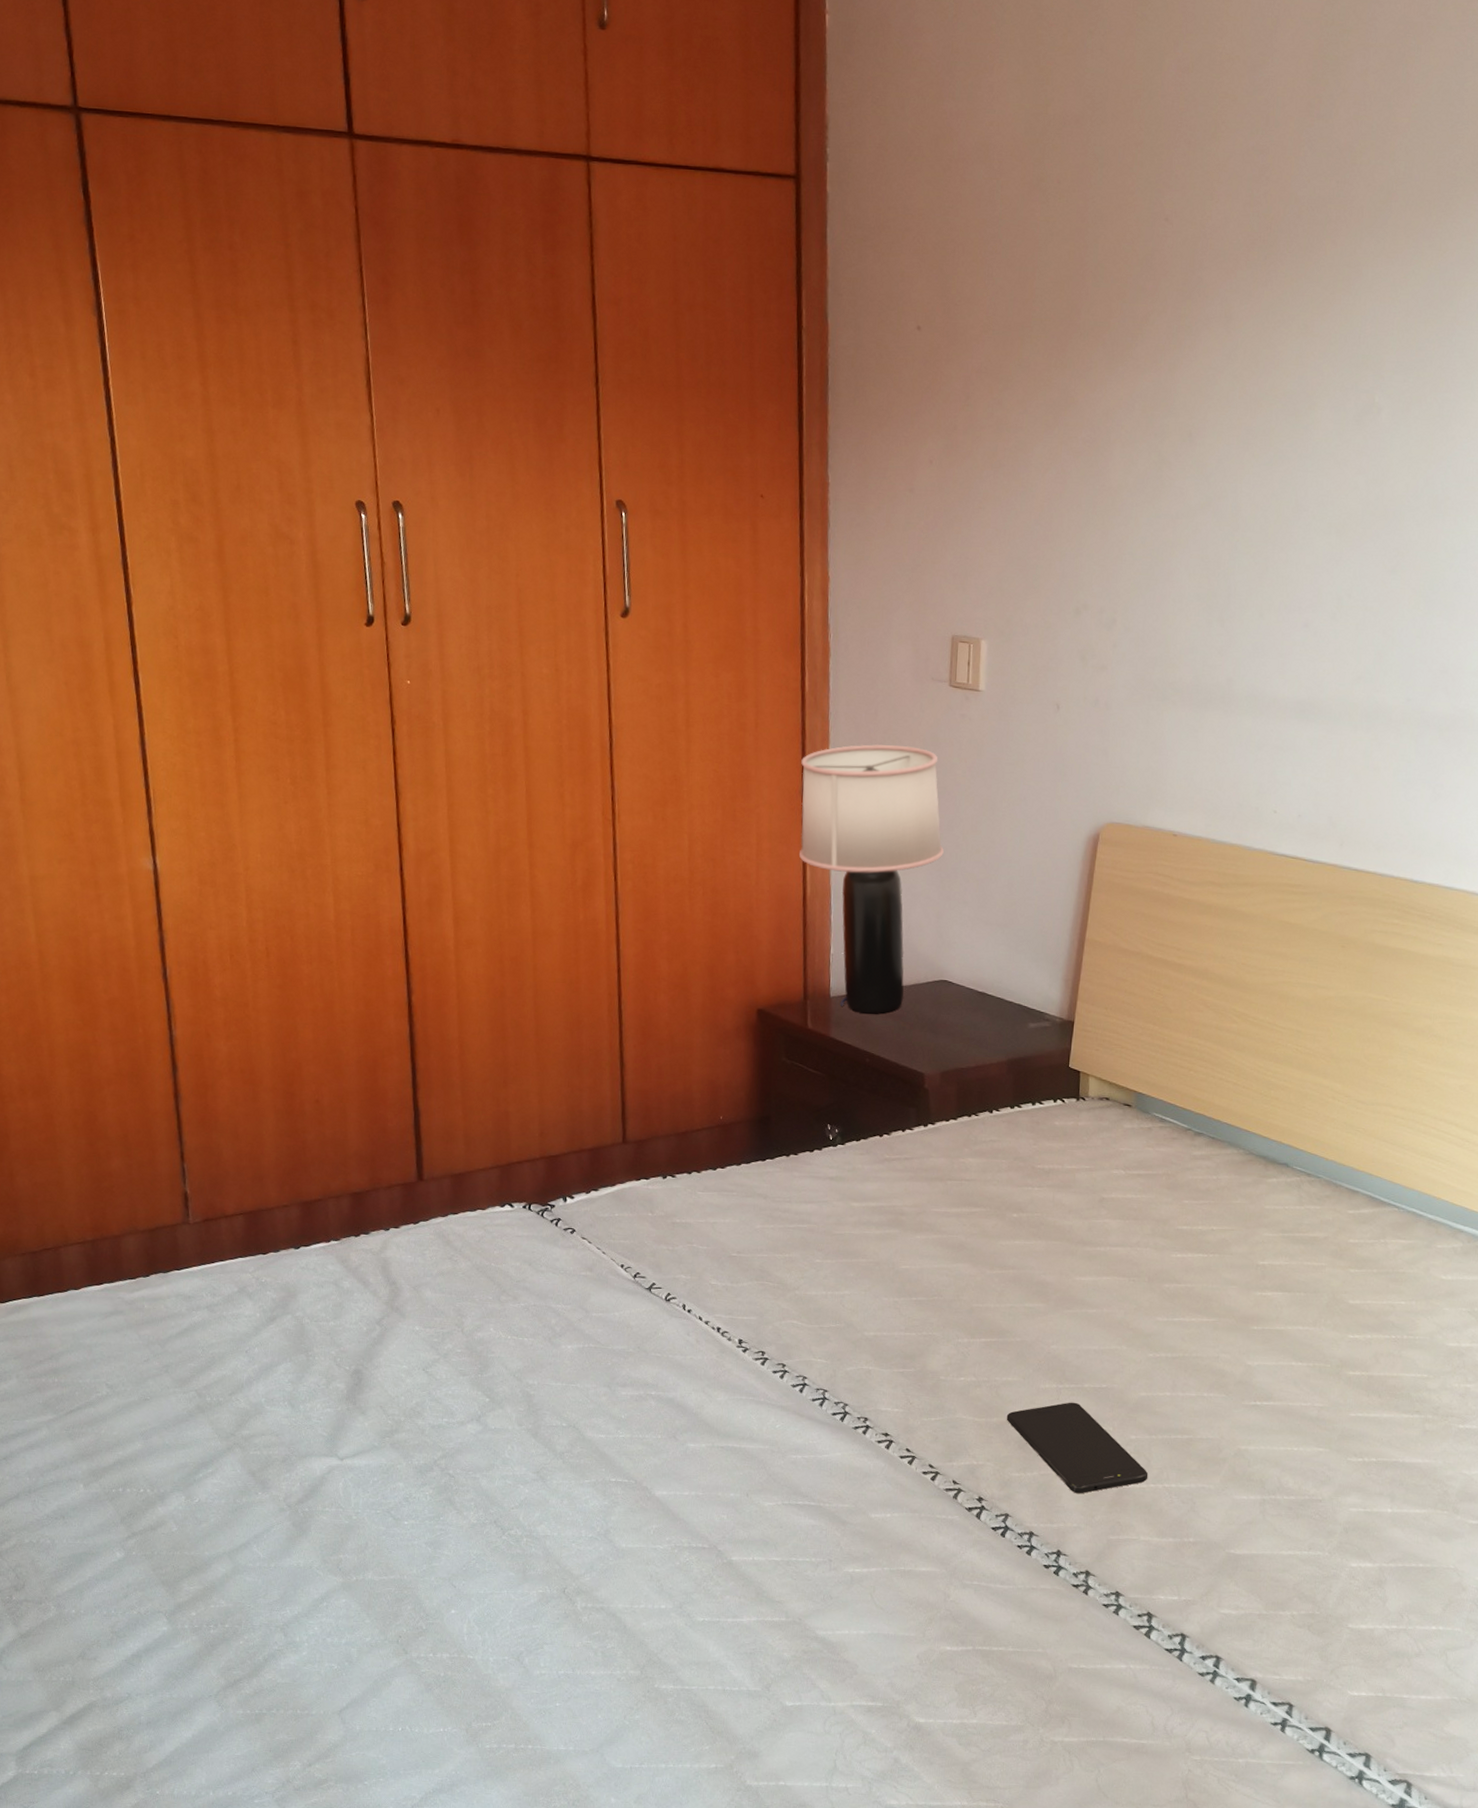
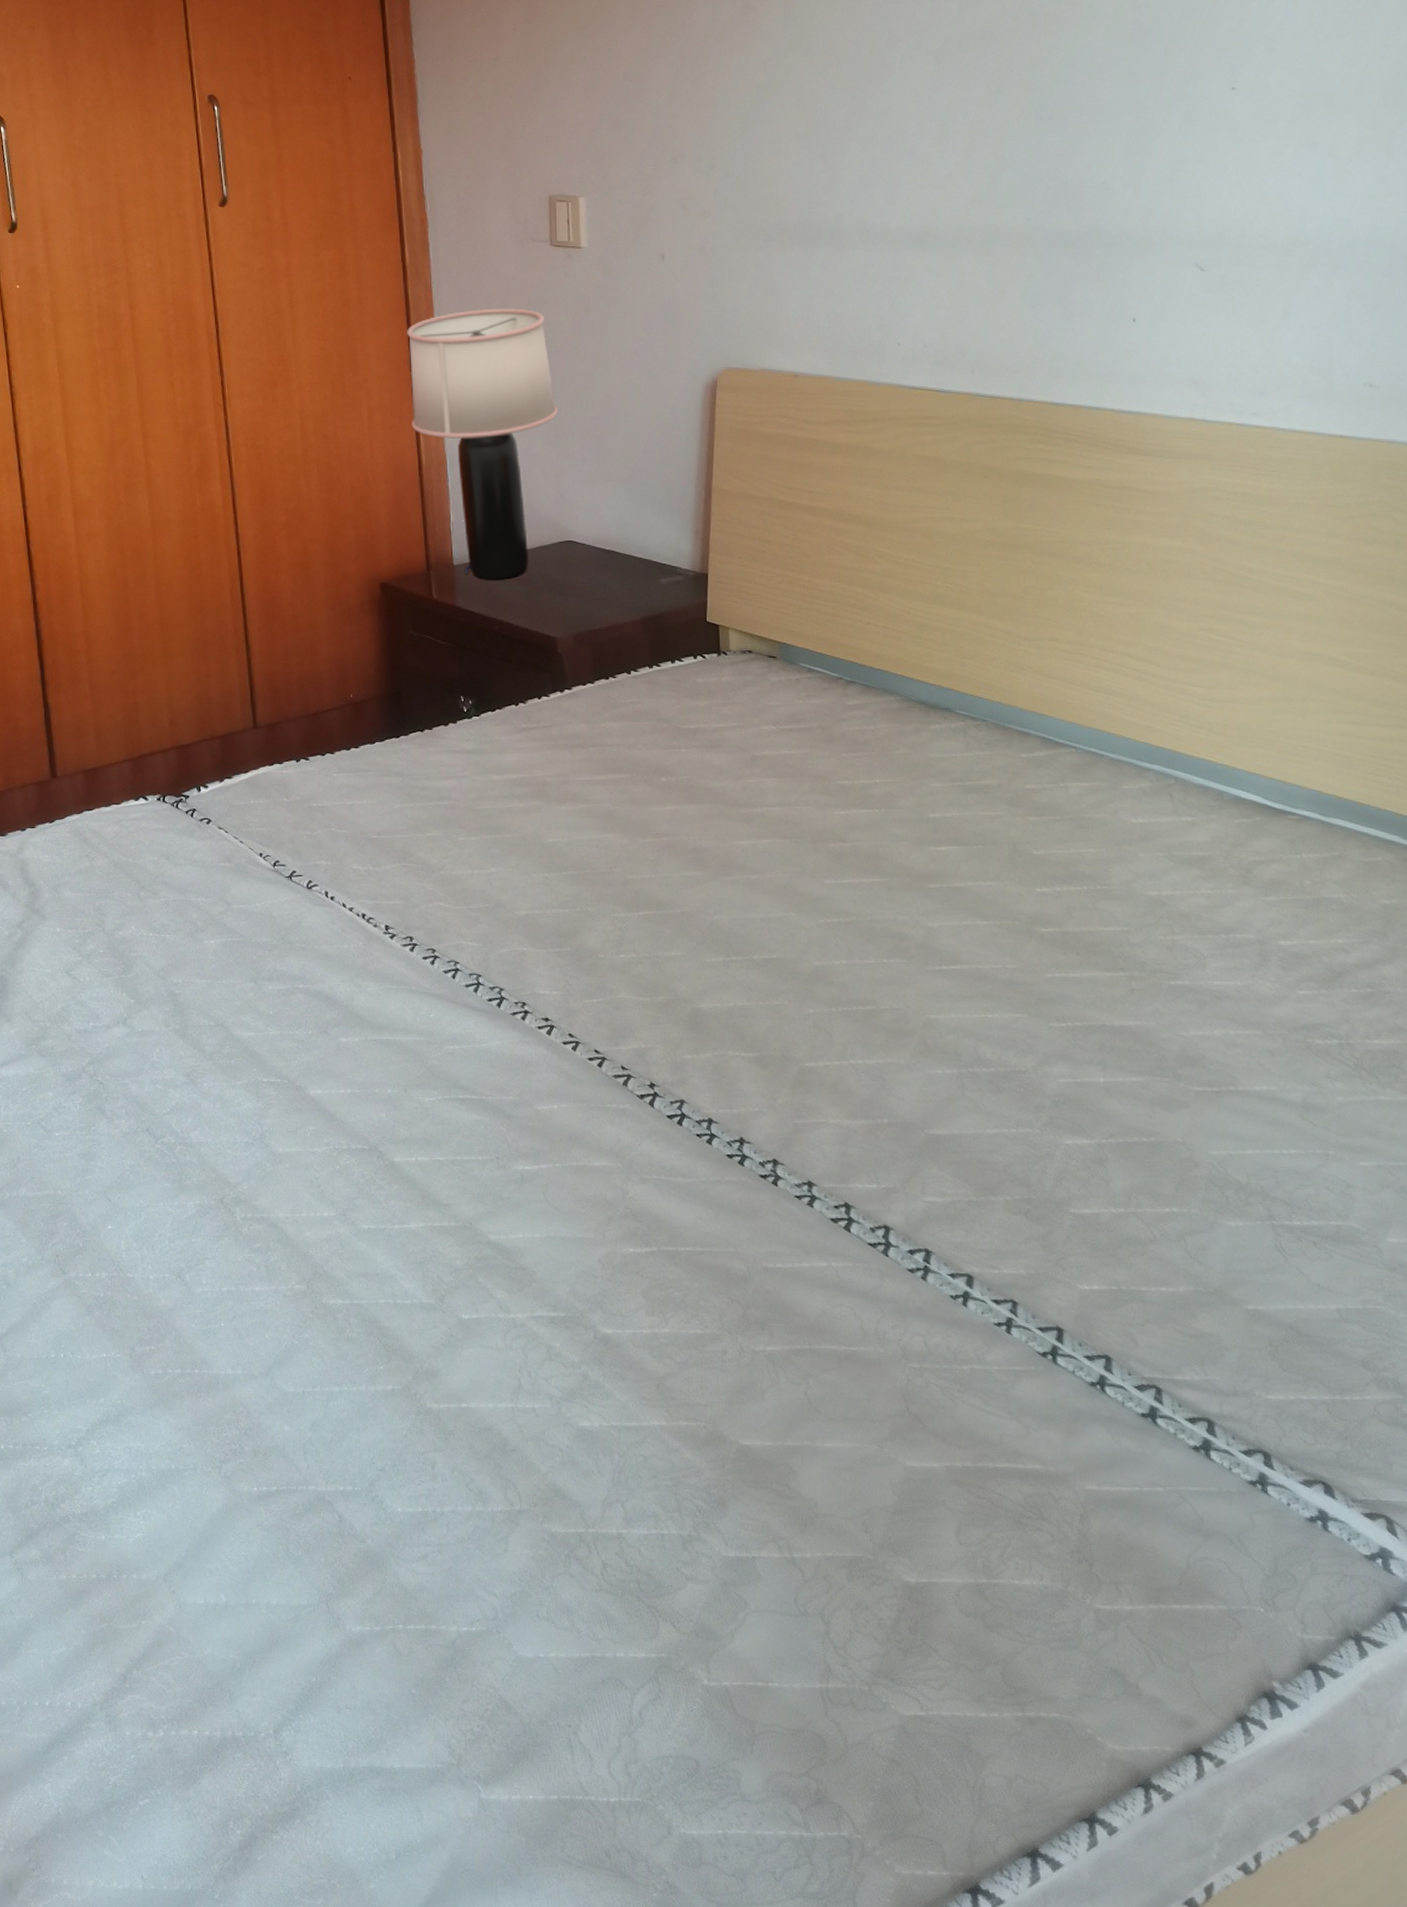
smartphone: present [1006,1402,1149,1494] -> none [672,975,832,1075]

